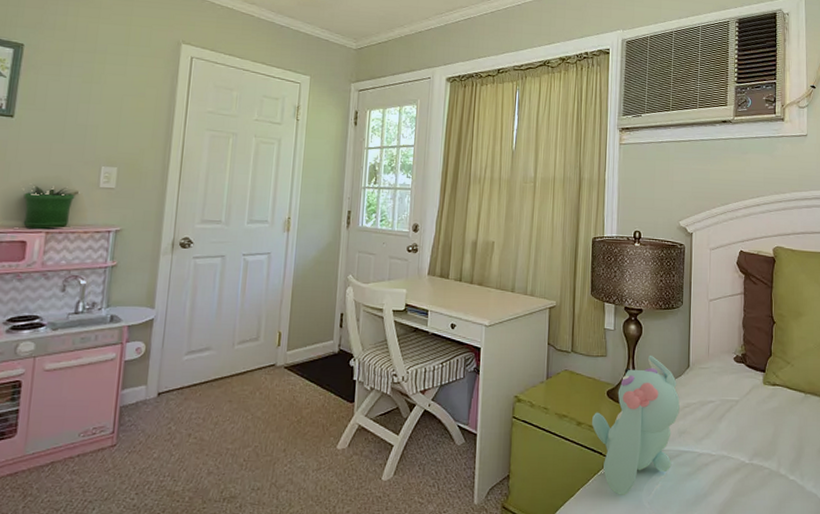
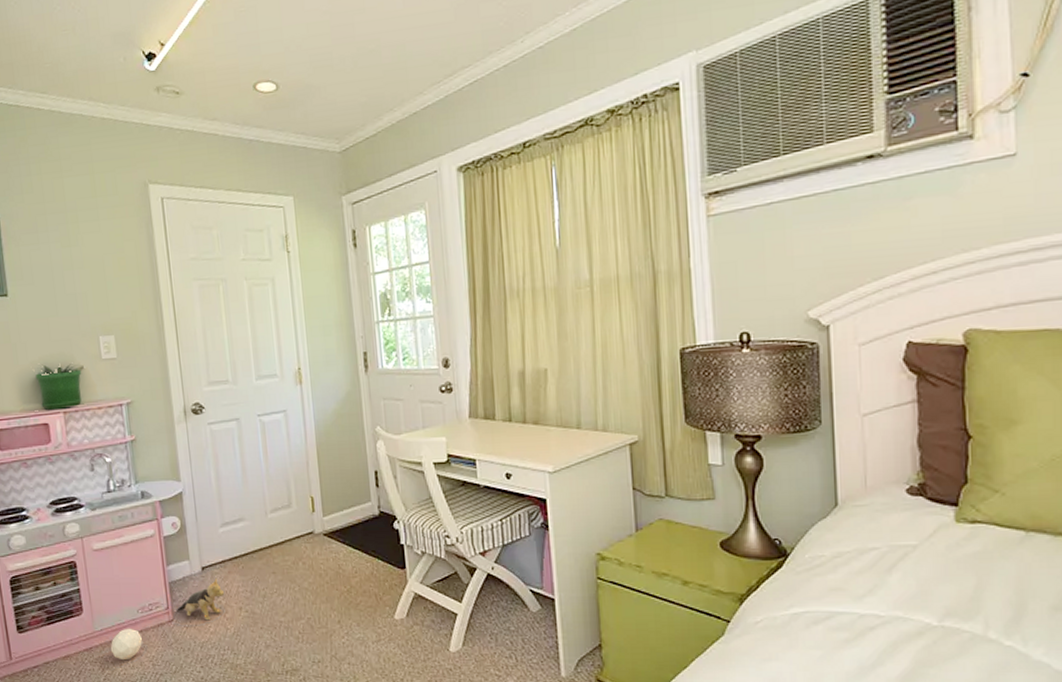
ball: none [38,452,78,487] -> present [110,628,143,661]
plush toy: none [122,405,177,446] -> present [177,579,225,621]
stuffed animal: present [591,354,680,495] -> none [701,493,827,666]

